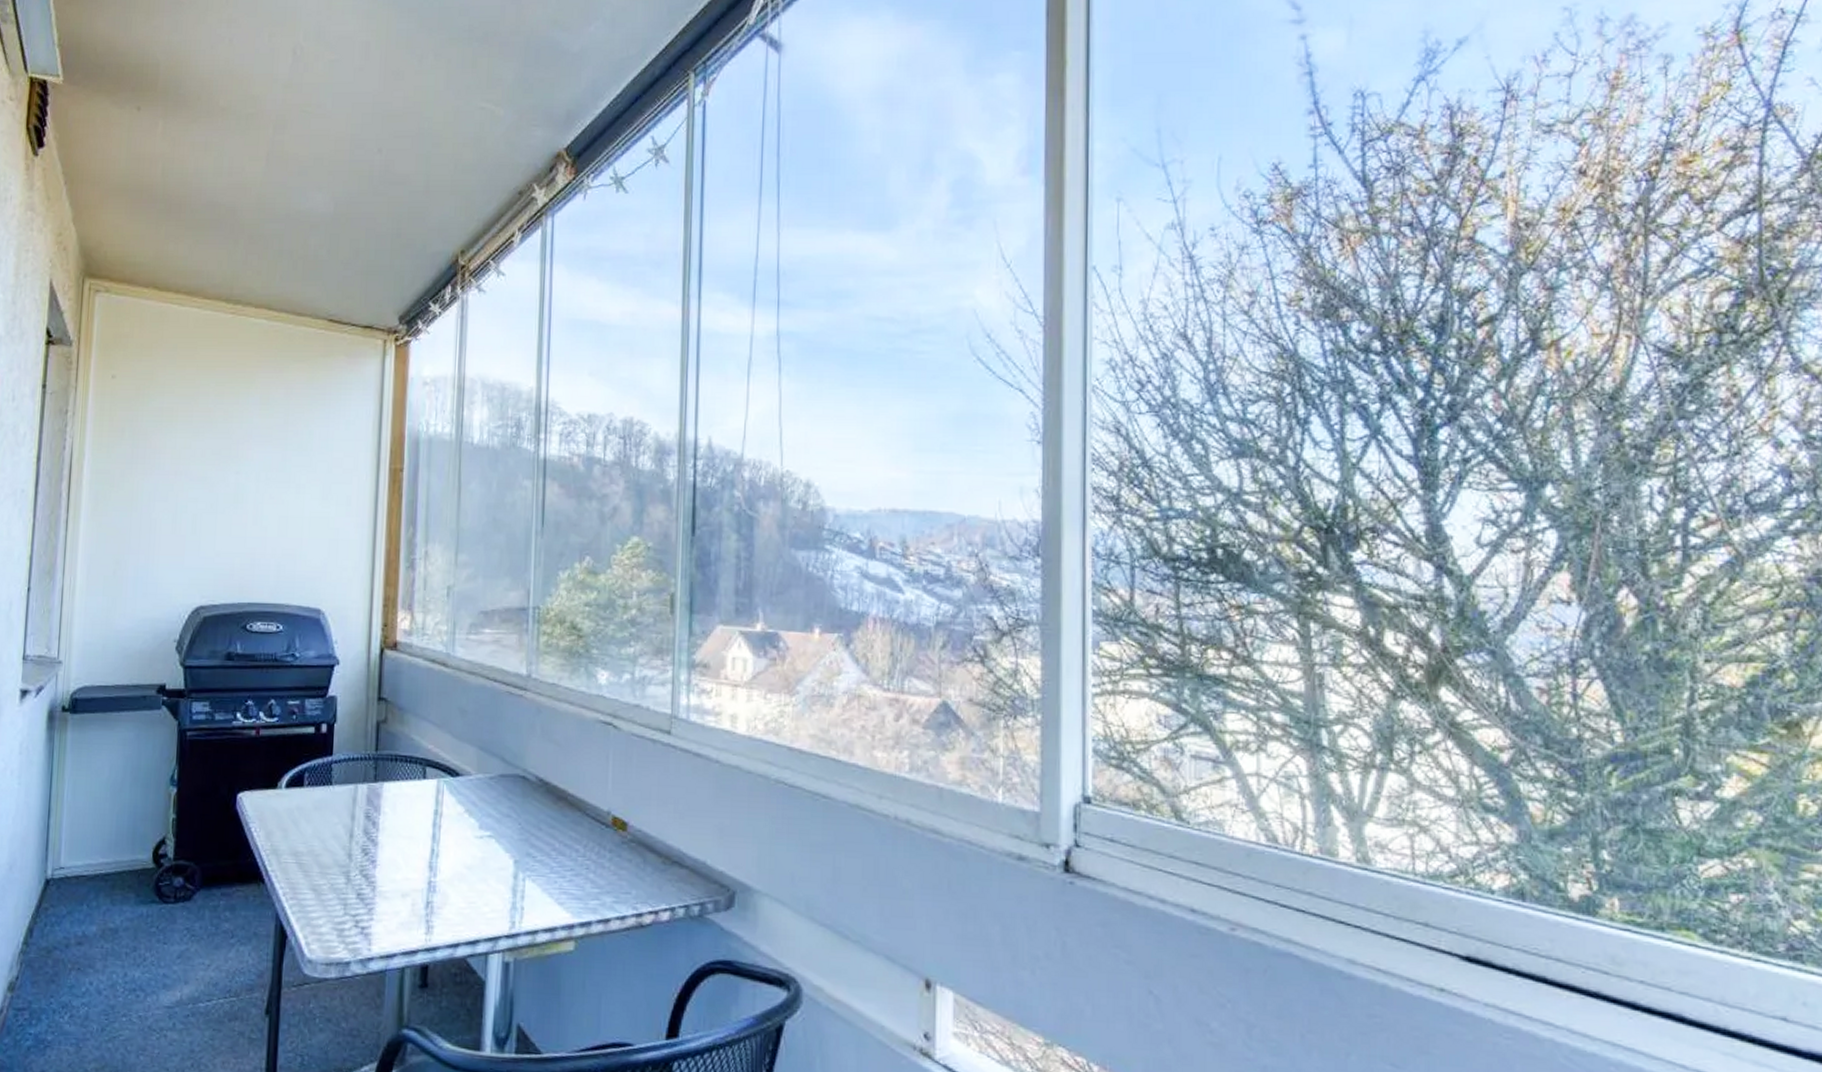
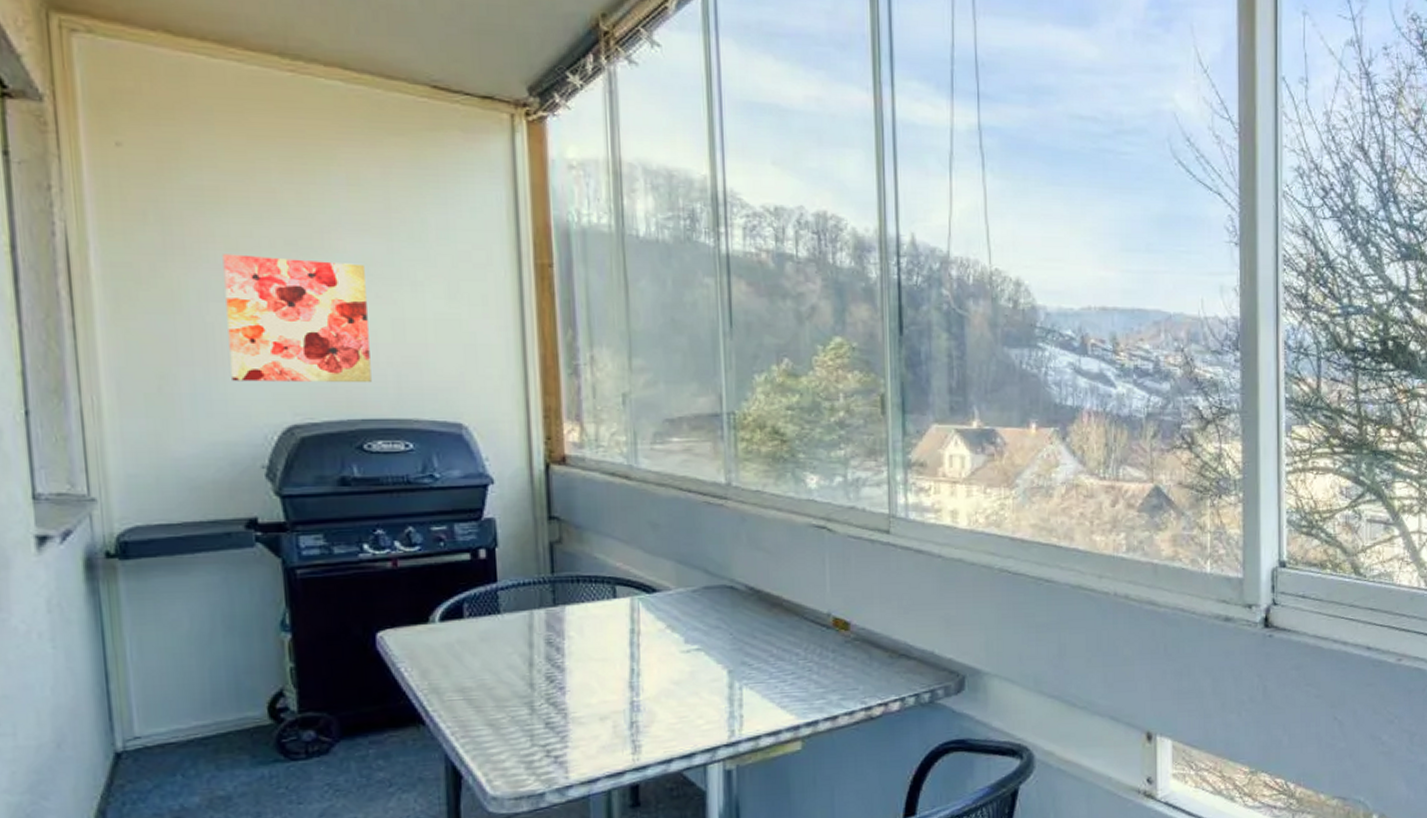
wall art: none [163,462,264,570] -> present [222,254,372,382]

